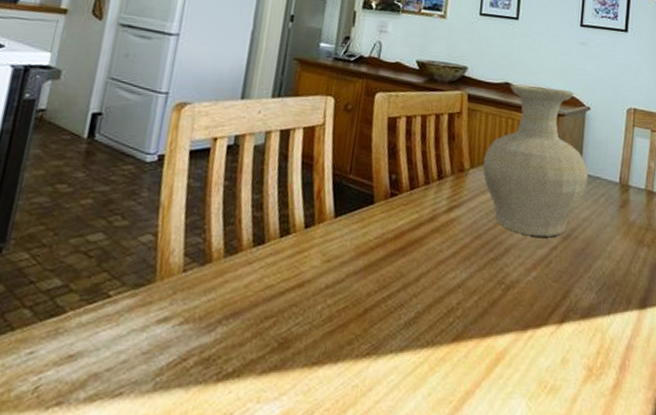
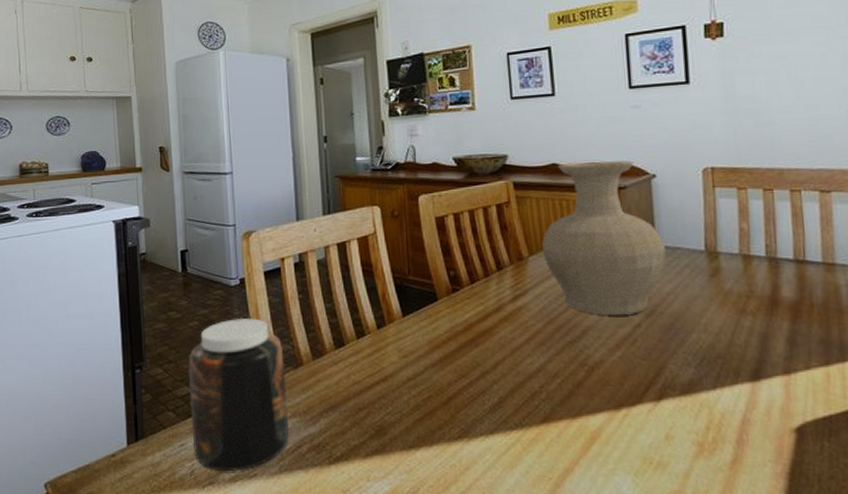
jar: none [44,200,192,389] -> present [188,317,290,472]

